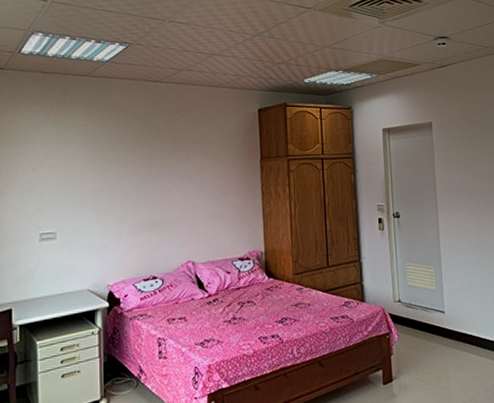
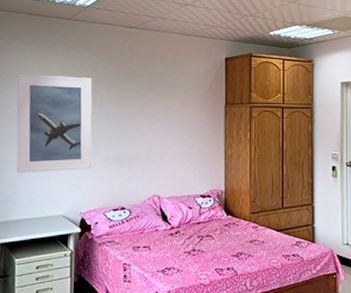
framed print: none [32,137,118,246] -> present [16,74,93,173]

